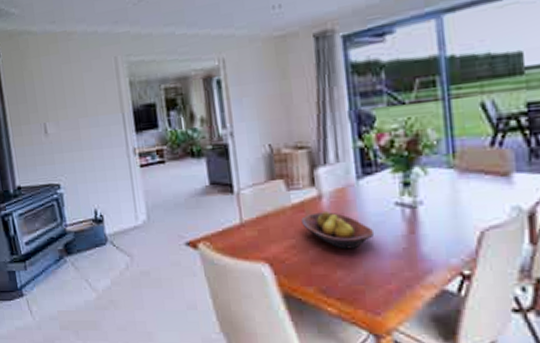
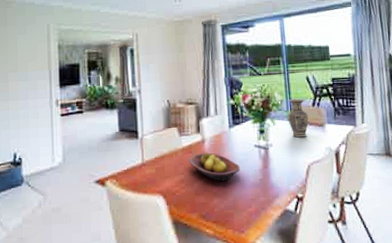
vase: none [447,135,484,193] -> present [287,98,309,138]

